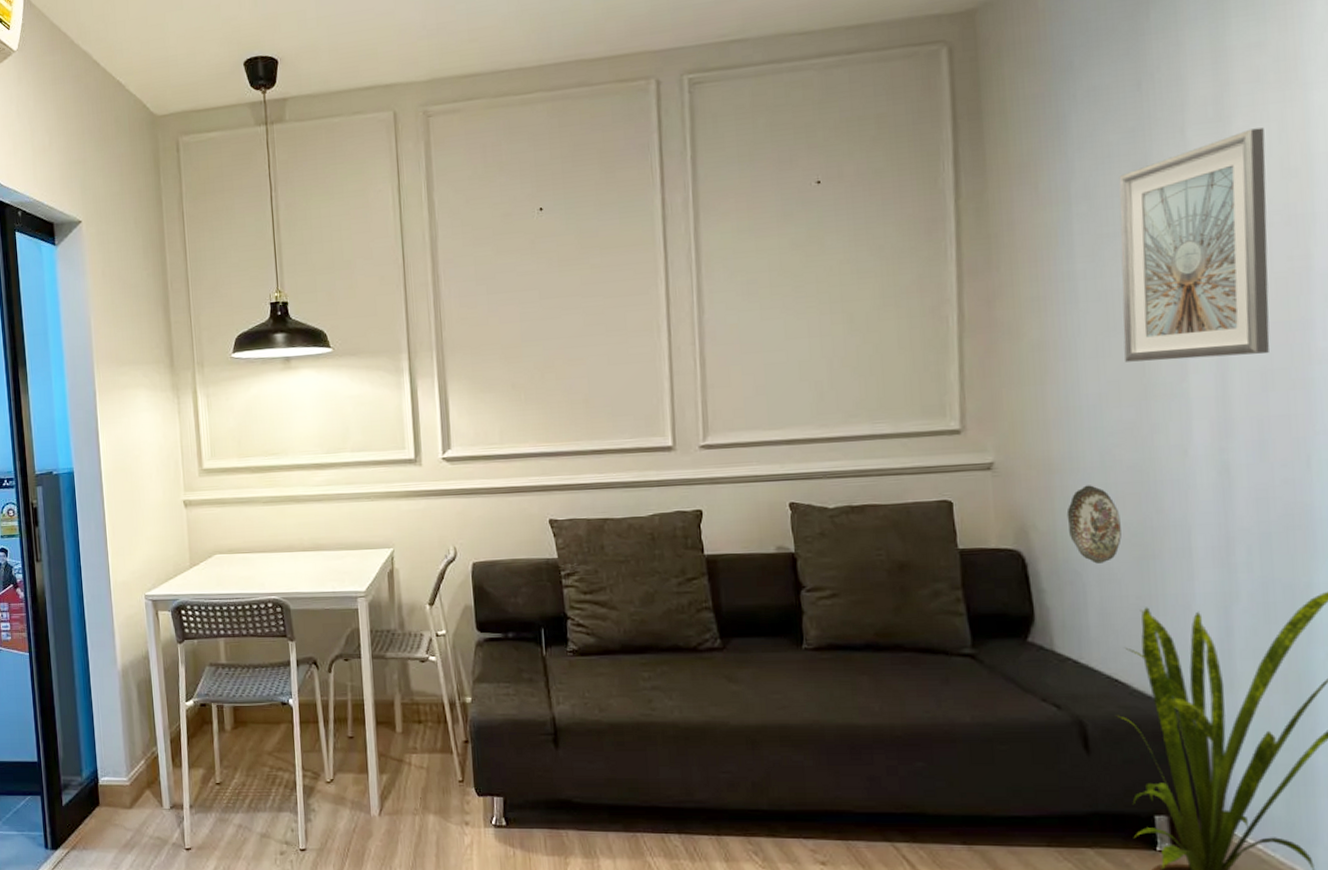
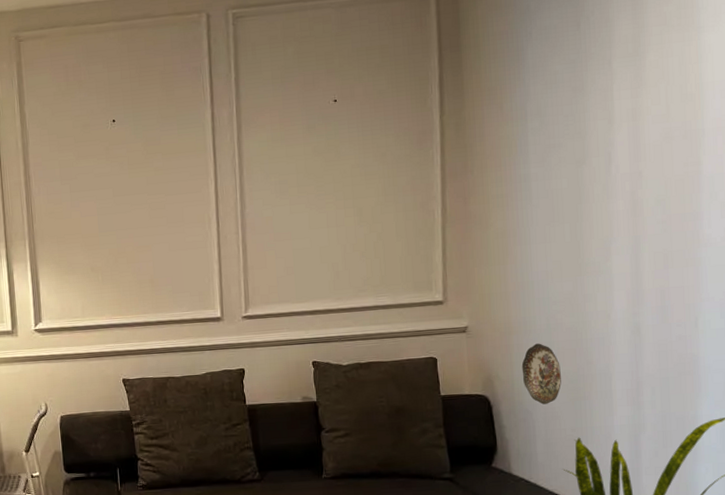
picture frame: present [1119,127,1270,362] -> none [563,61,671,246]

